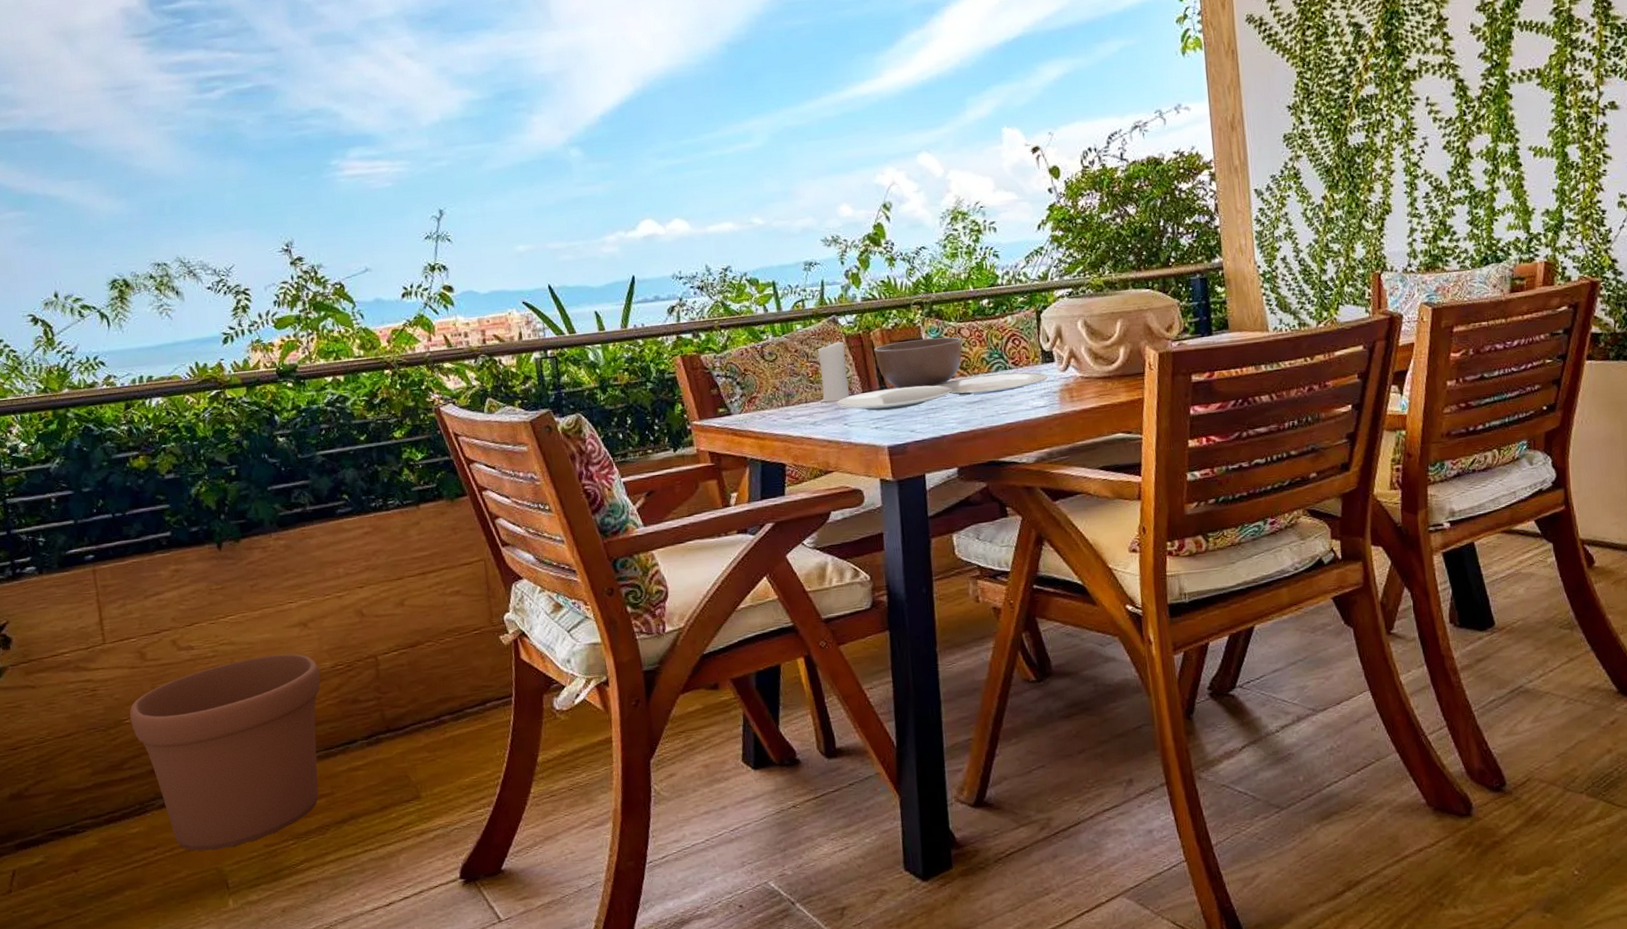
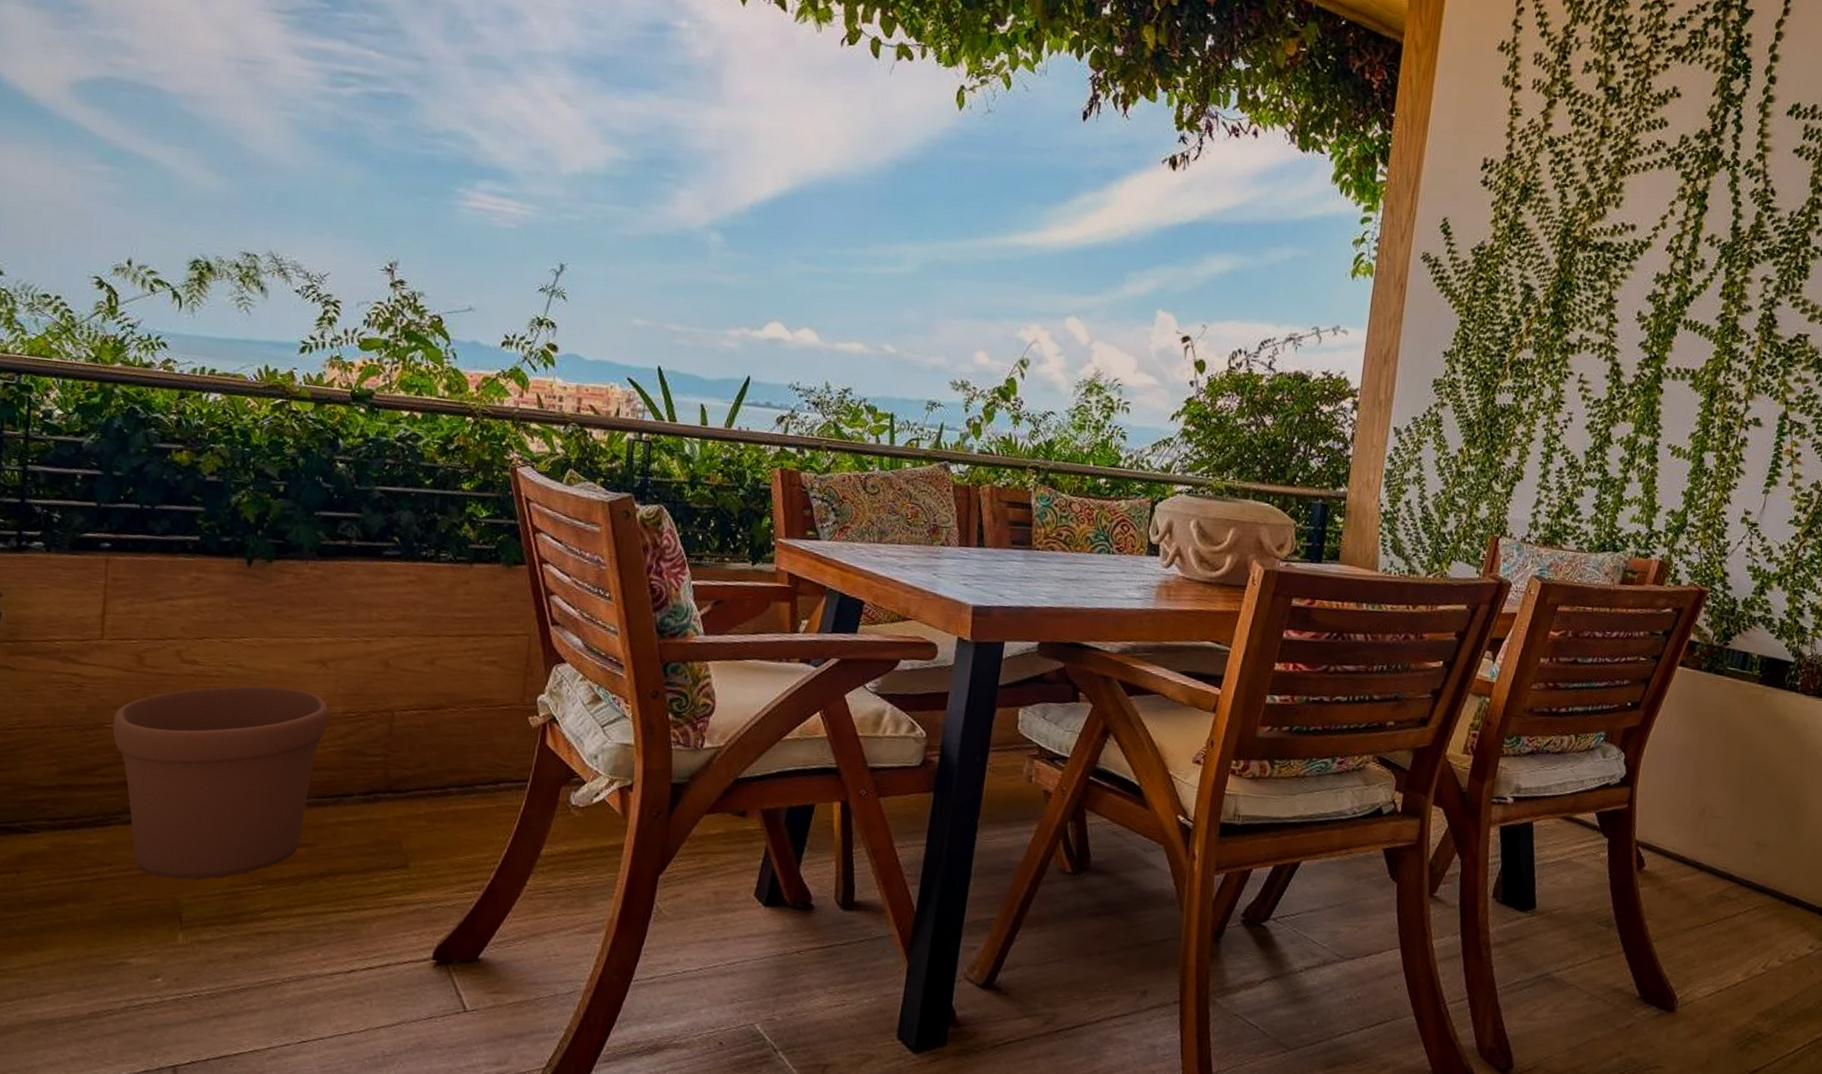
candle: present [817,341,850,403] -> none [914,486,951,549]
plate: present [835,385,952,411] -> none [929,546,1050,571]
bowl: present [874,337,962,389] -> none [979,502,1071,555]
plate: present [934,372,1049,395] -> none [1033,552,1150,576]

